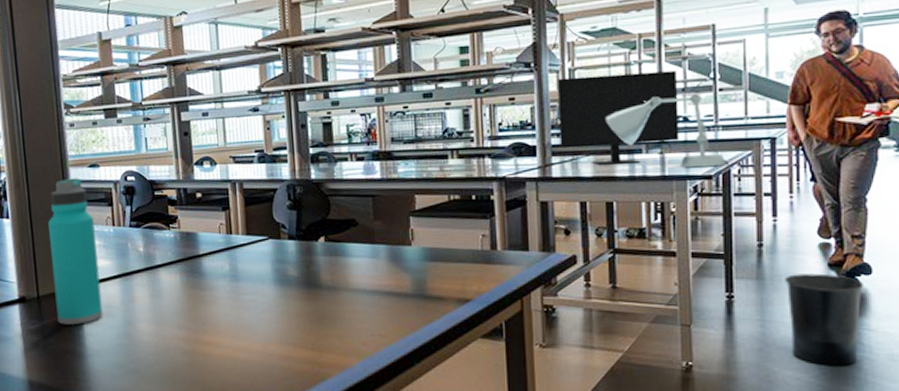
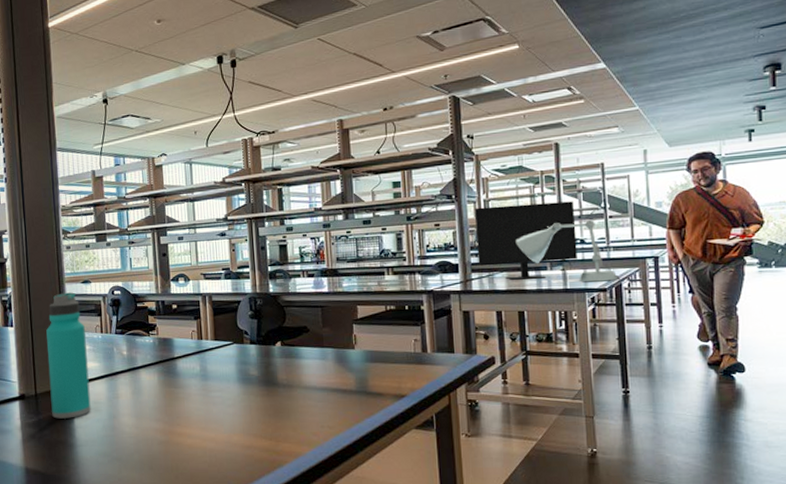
waste bin: present [785,273,865,366] -> none [672,371,740,452]

